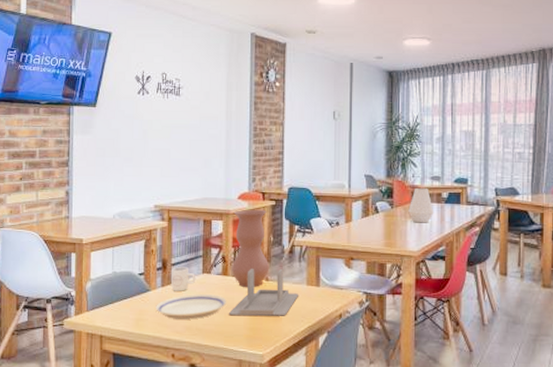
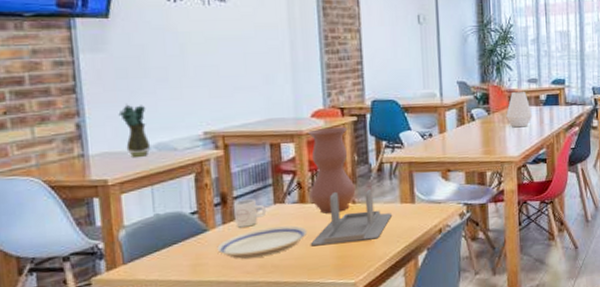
vase: none [95,178,116,223] -> present [118,104,151,159]

